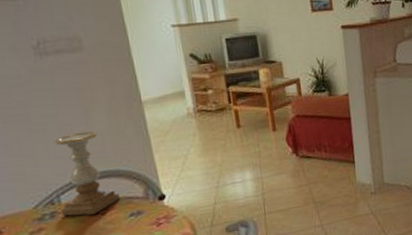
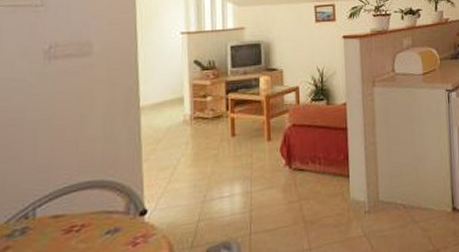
candle holder: present [54,131,121,217] -> none [33,137,100,233]

